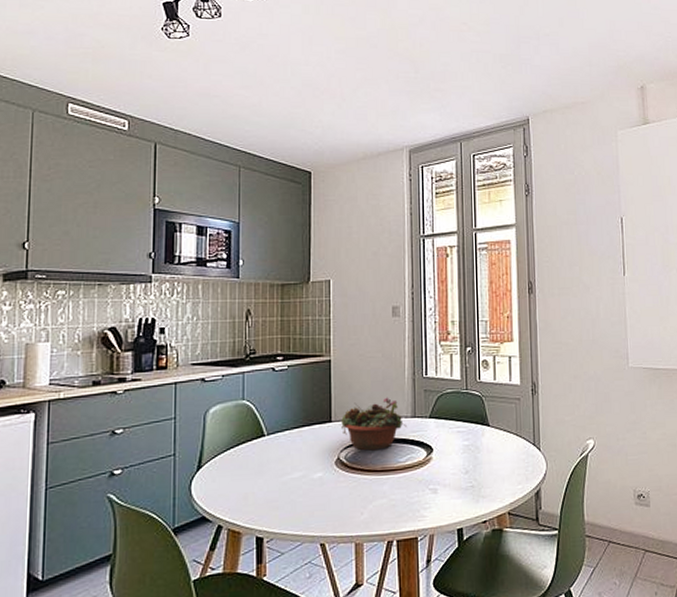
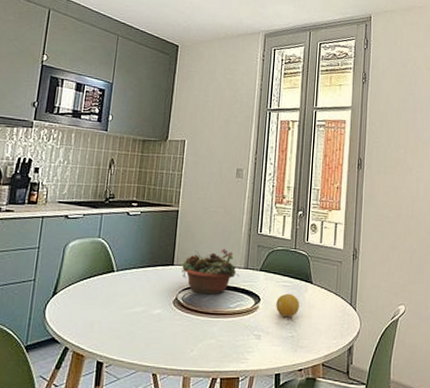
fruit: none [451,439,477,466] -> present [276,293,299,318]

